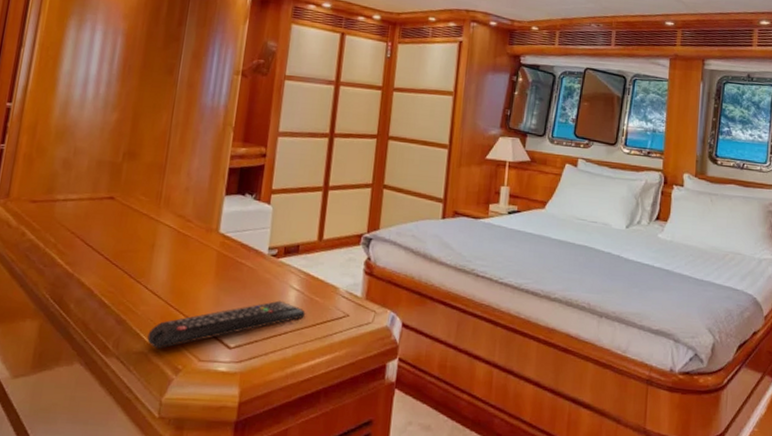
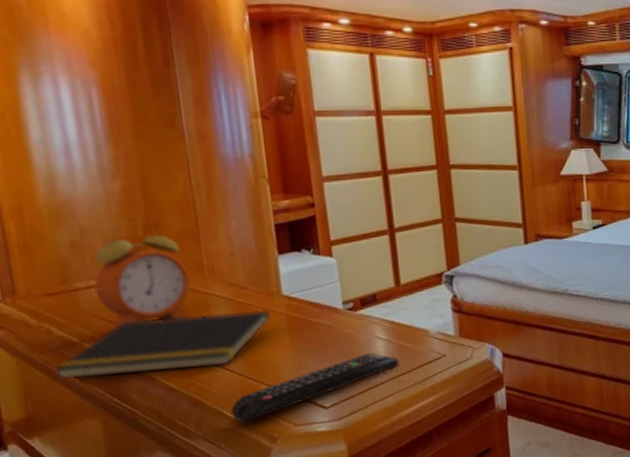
notepad: none [16,235,205,290] -> present [54,310,272,379]
alarm clock: none [69,148,149,241] -> present [93,220,191,330]

